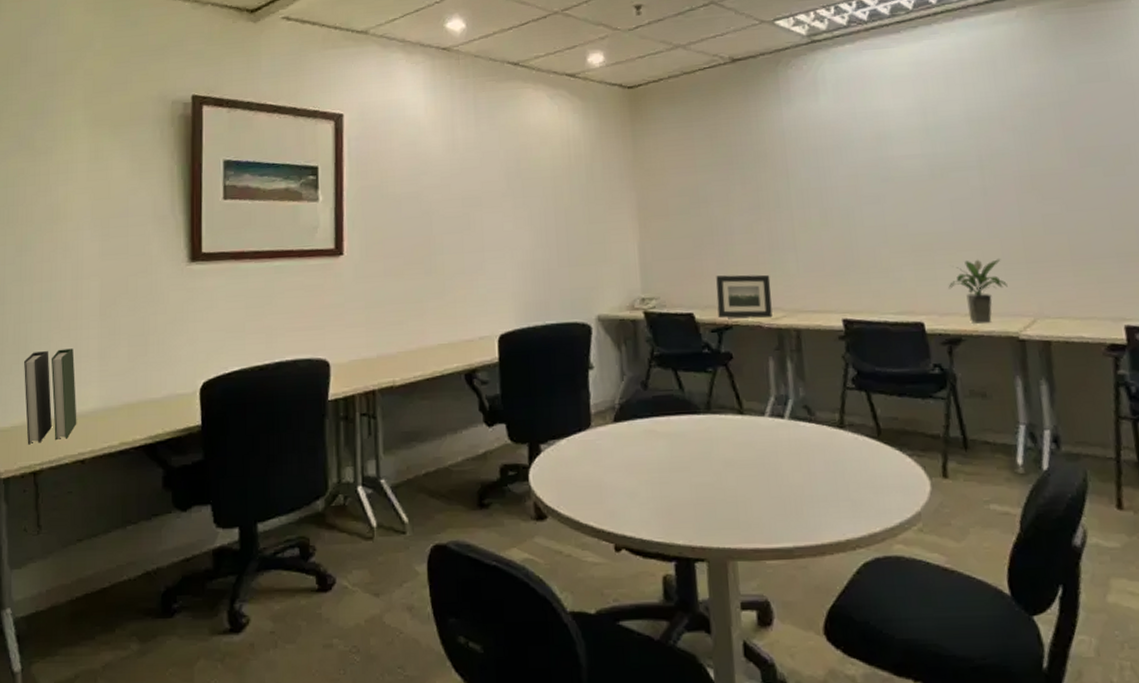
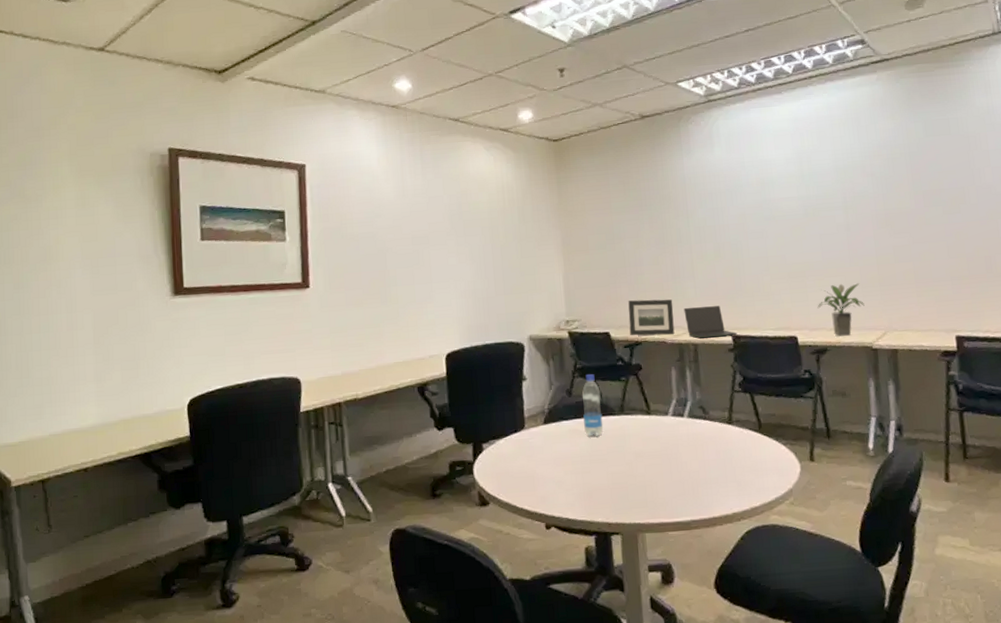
binder: present [24,348,77,445] -> none [27,373,79,457]
bottle: none [659,363,686,440] -> present [581,374,603,437]
laptop: none [783,283,850,323] -> present [684,306,738,339]

